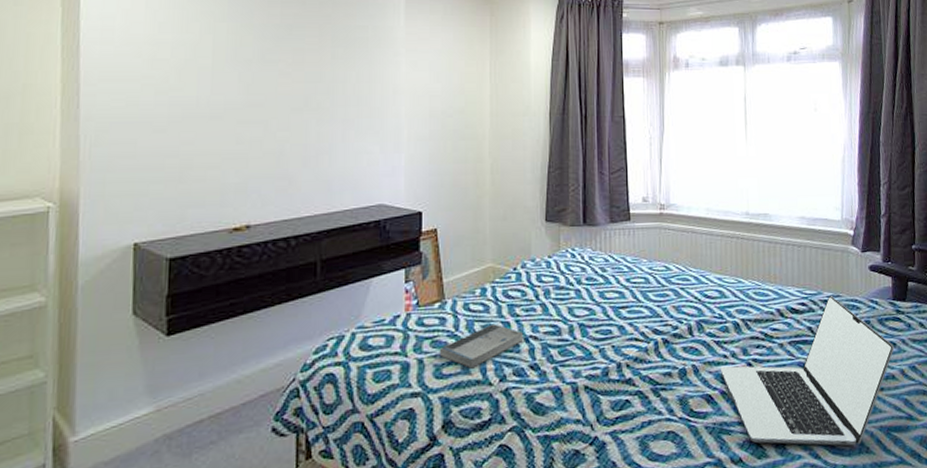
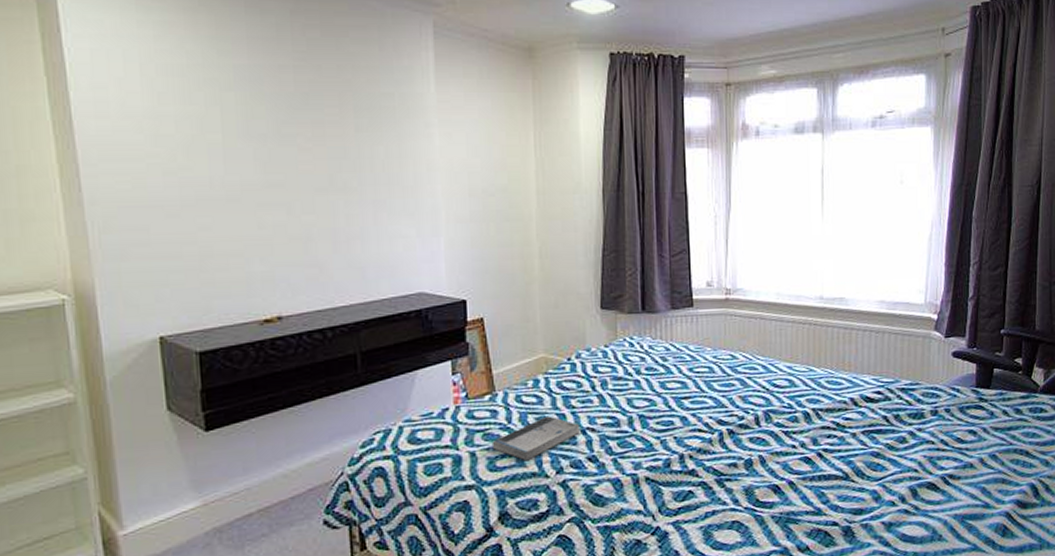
laptop: present [720,295,895,446] -> none [788,383,975,534]

